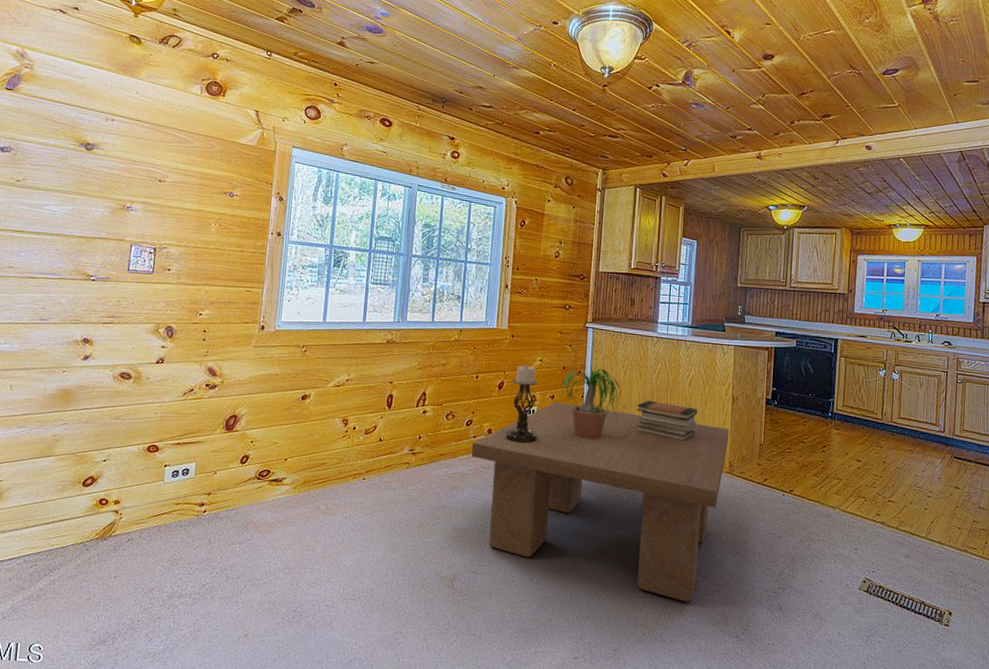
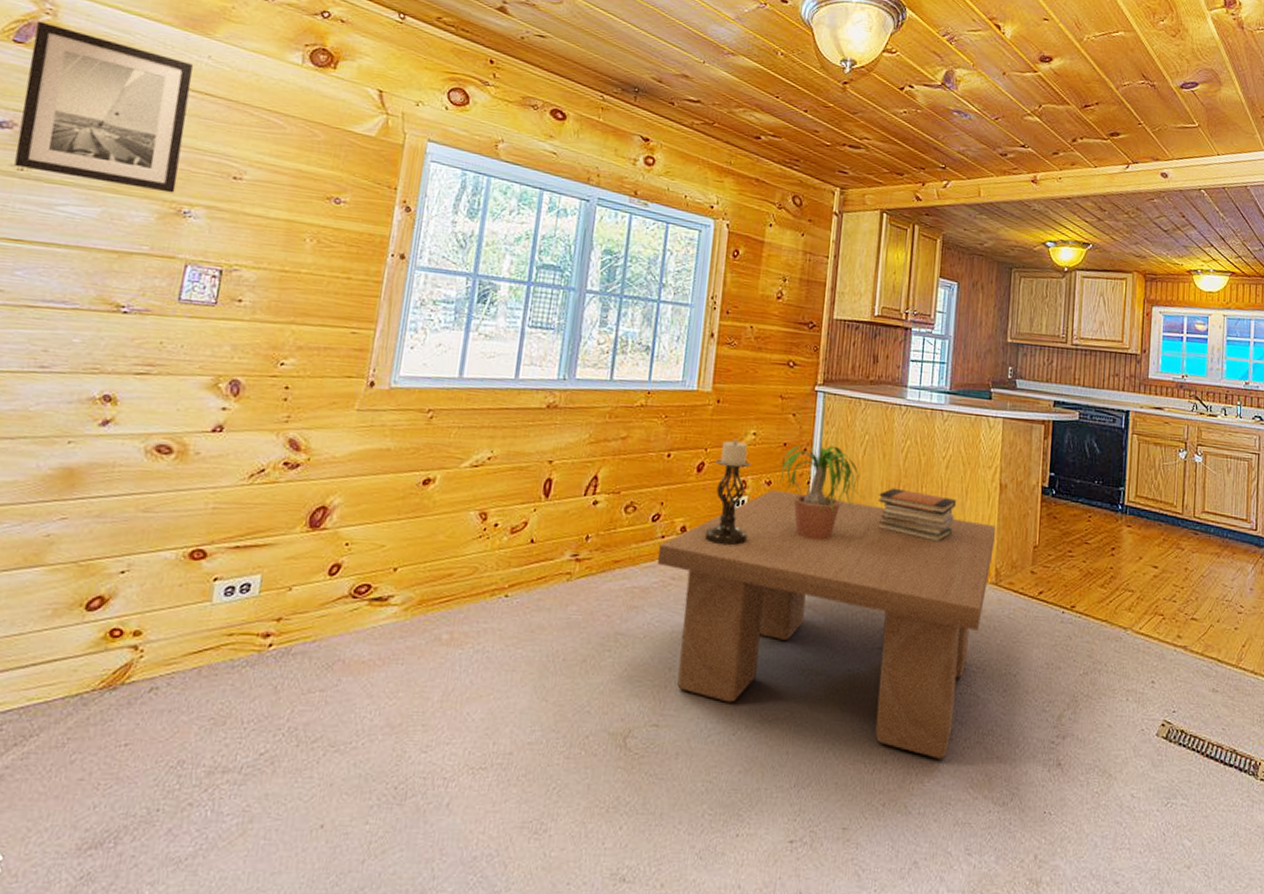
wall art: none [13,73,126,194] -> present [14,21,193,193]

